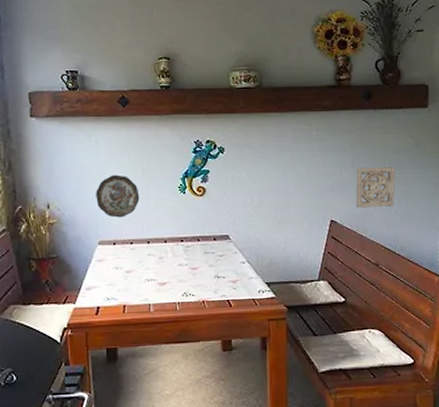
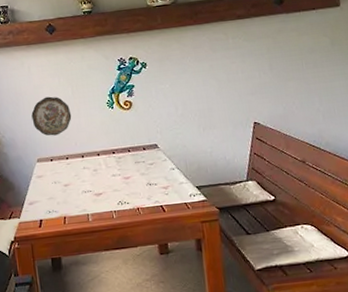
wall ornament: present [355,166,395,208] -> none [274,66,315,108]

